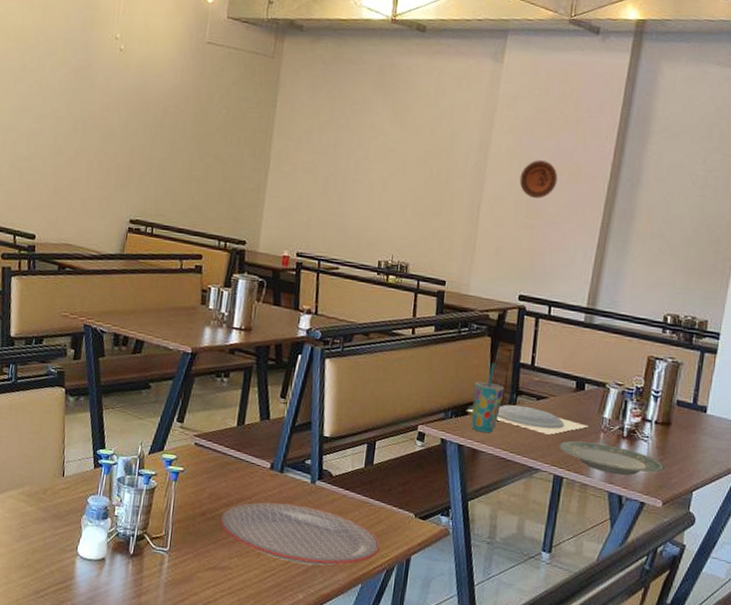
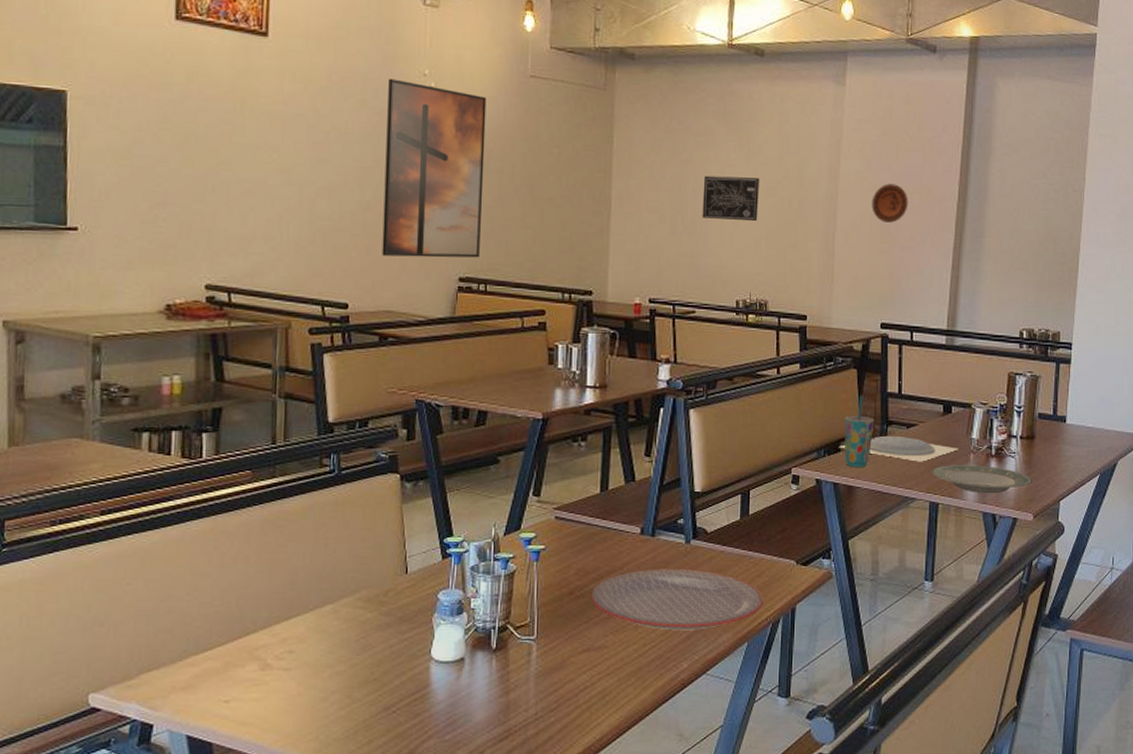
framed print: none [67,40,168,203] -> present [382,78,487,258]
wall art: none [353,141,411,188] -> present [702,175,759,222]

